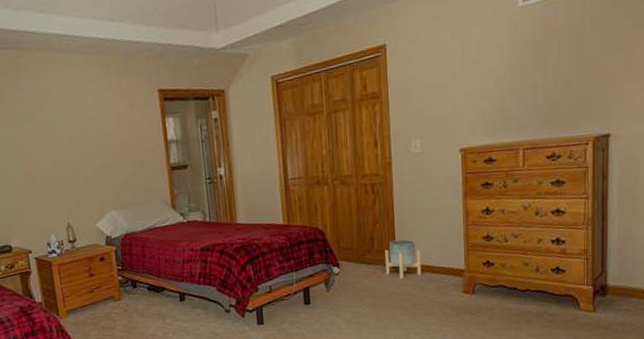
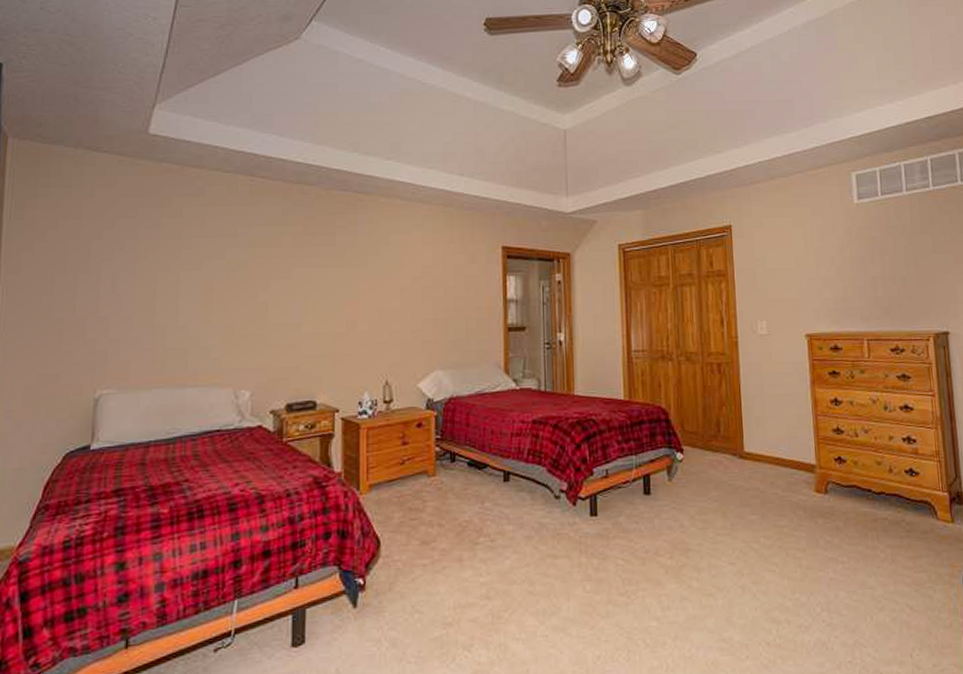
planter: present [385,239,421,279] -> none [732,426,770,471]

